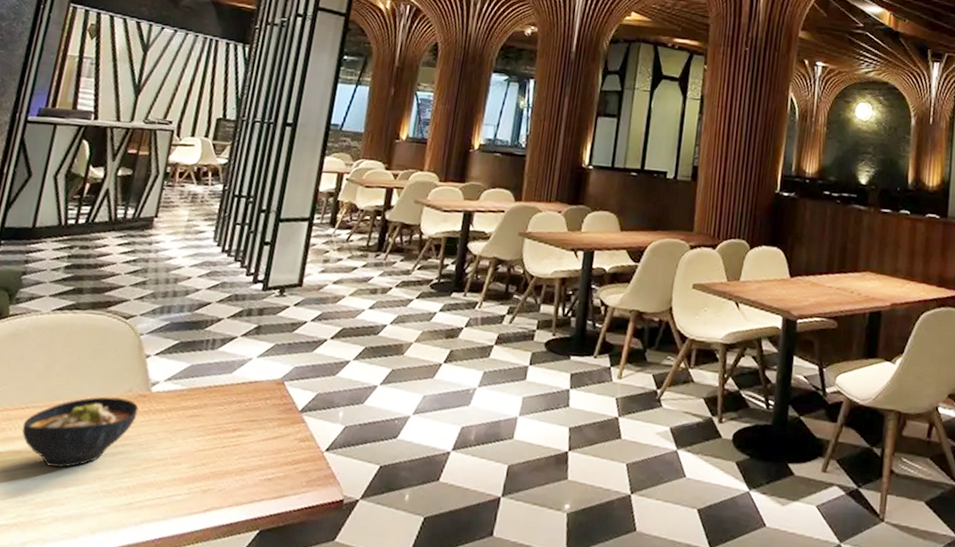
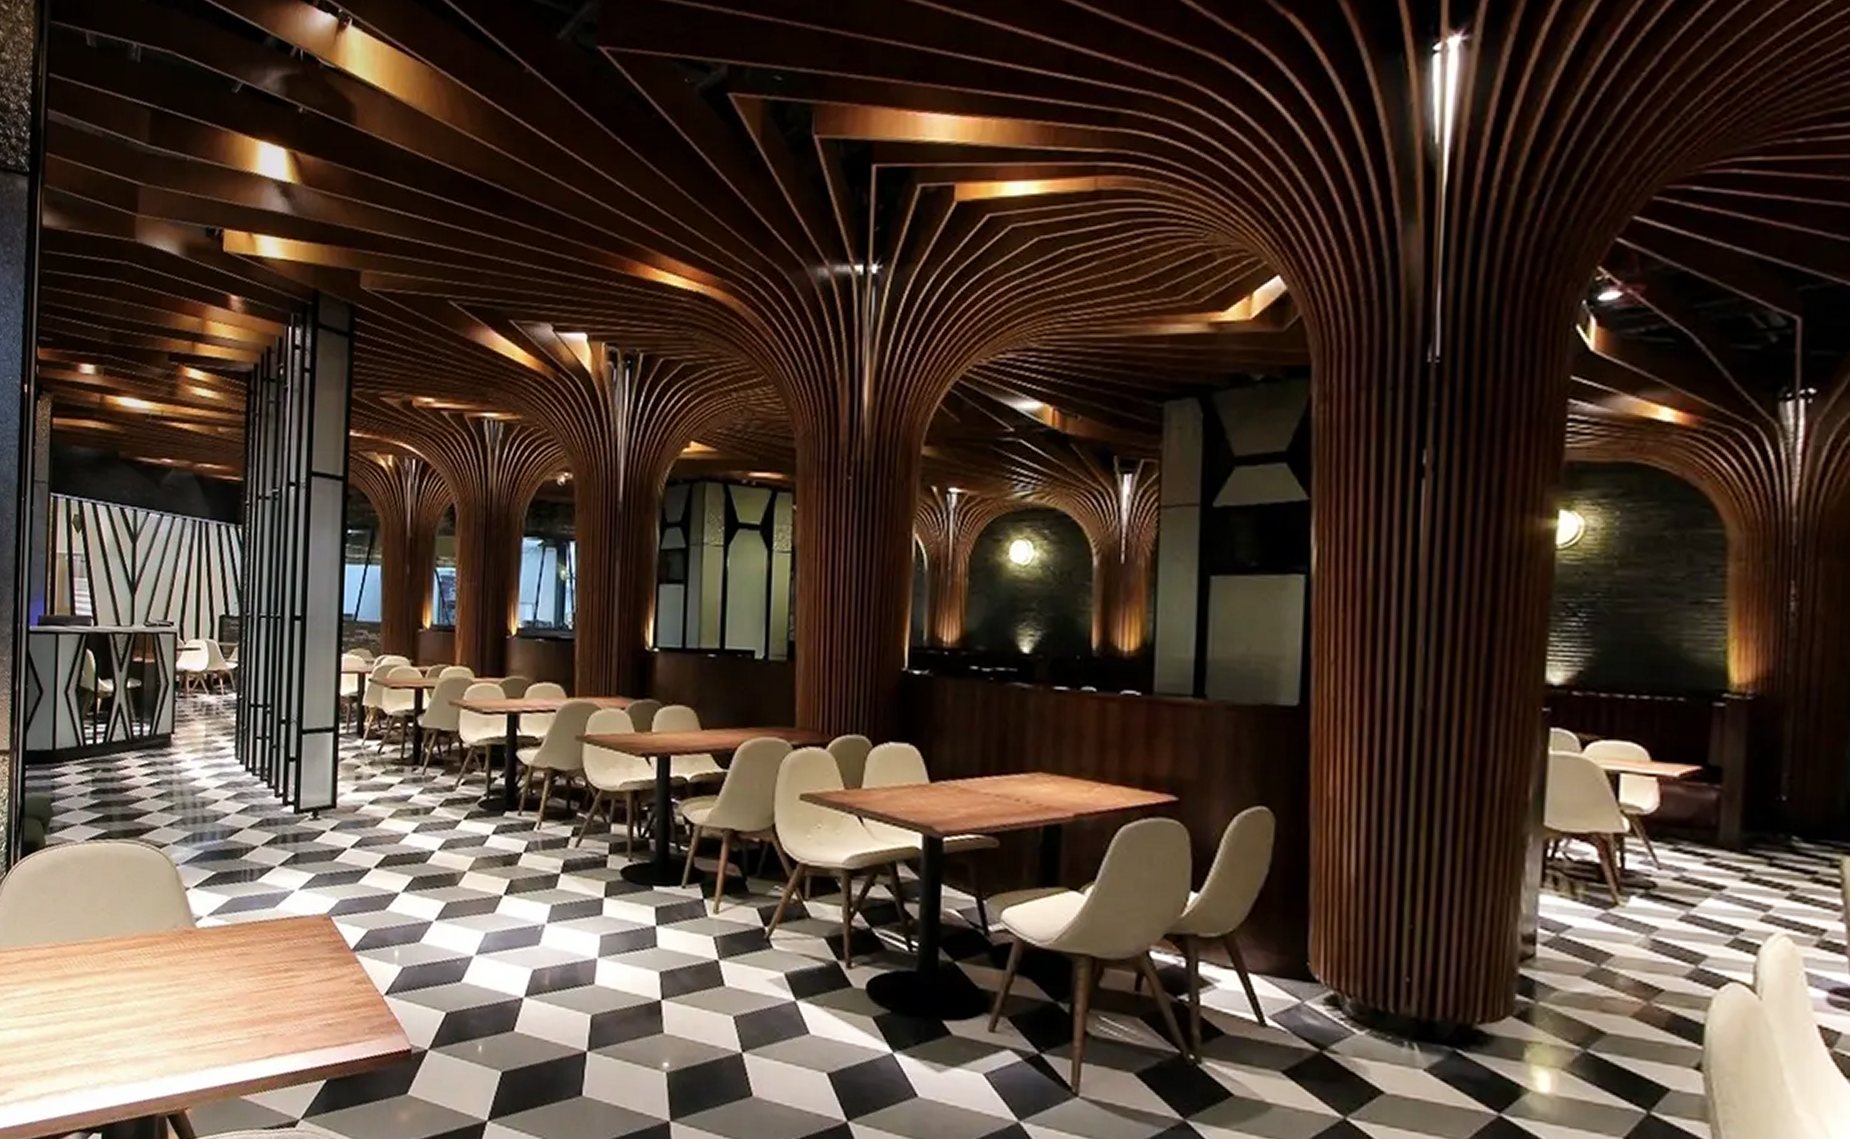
bowl: present [22,397,139,468] -> none [77,933,186,1008]

